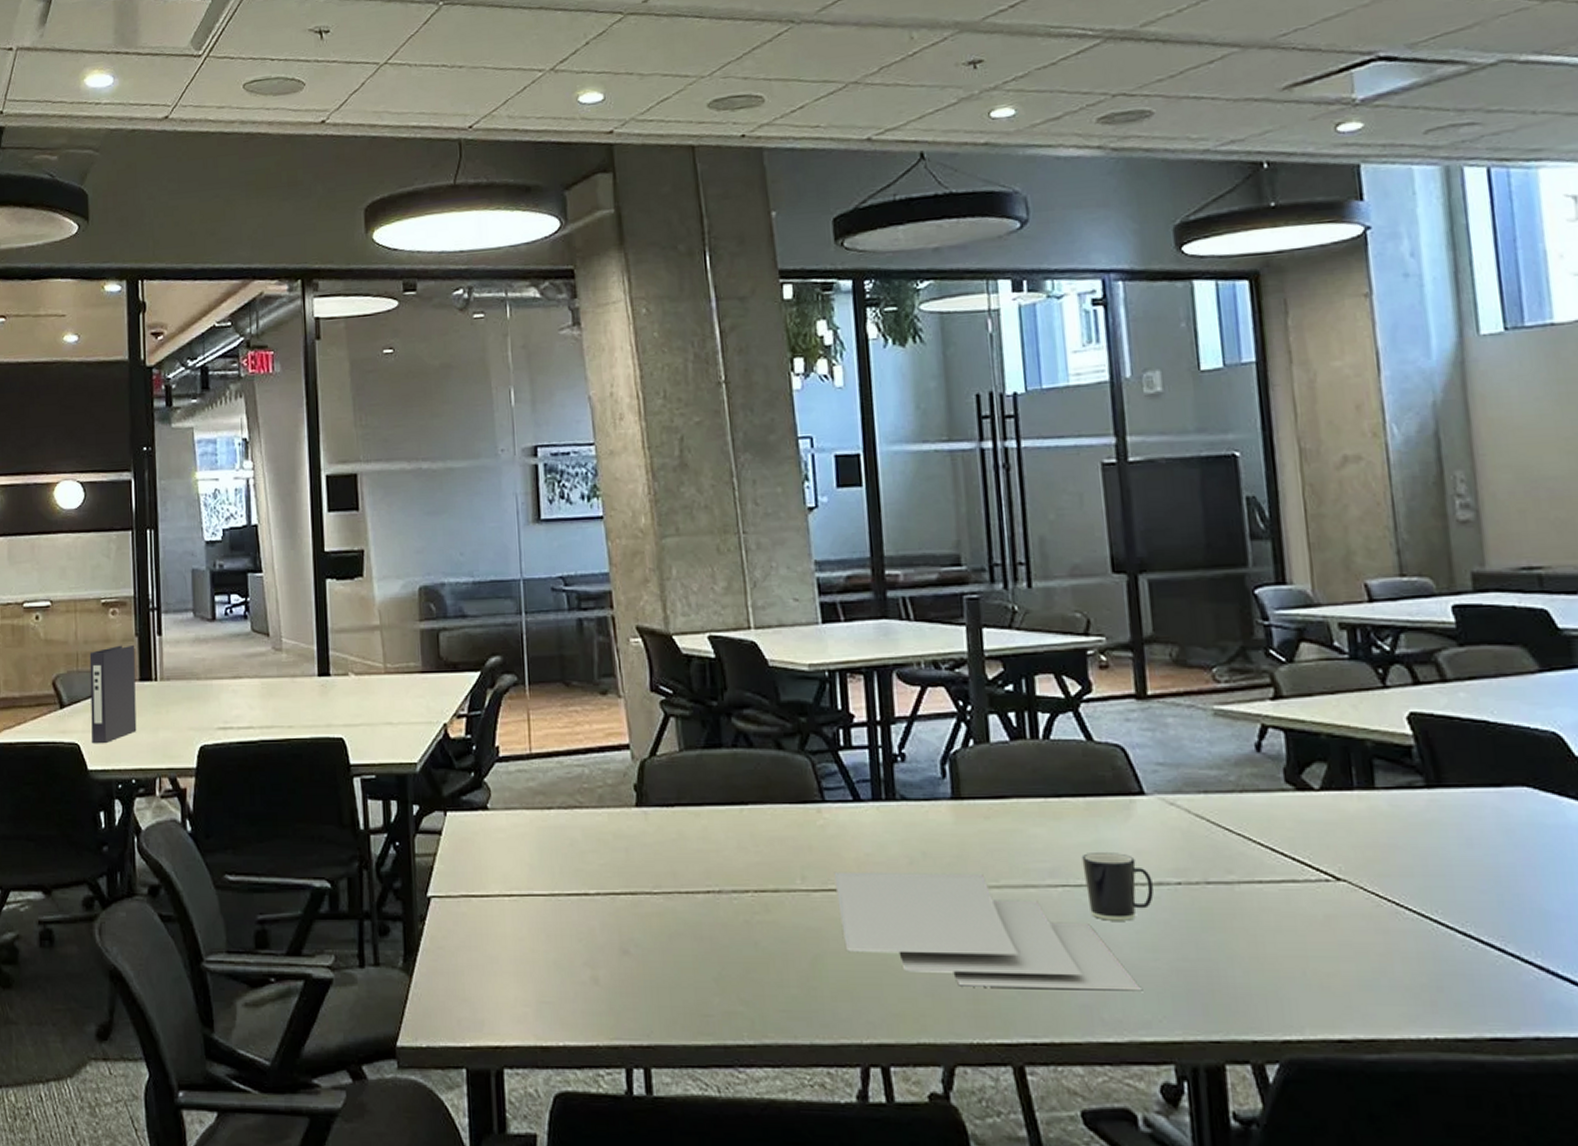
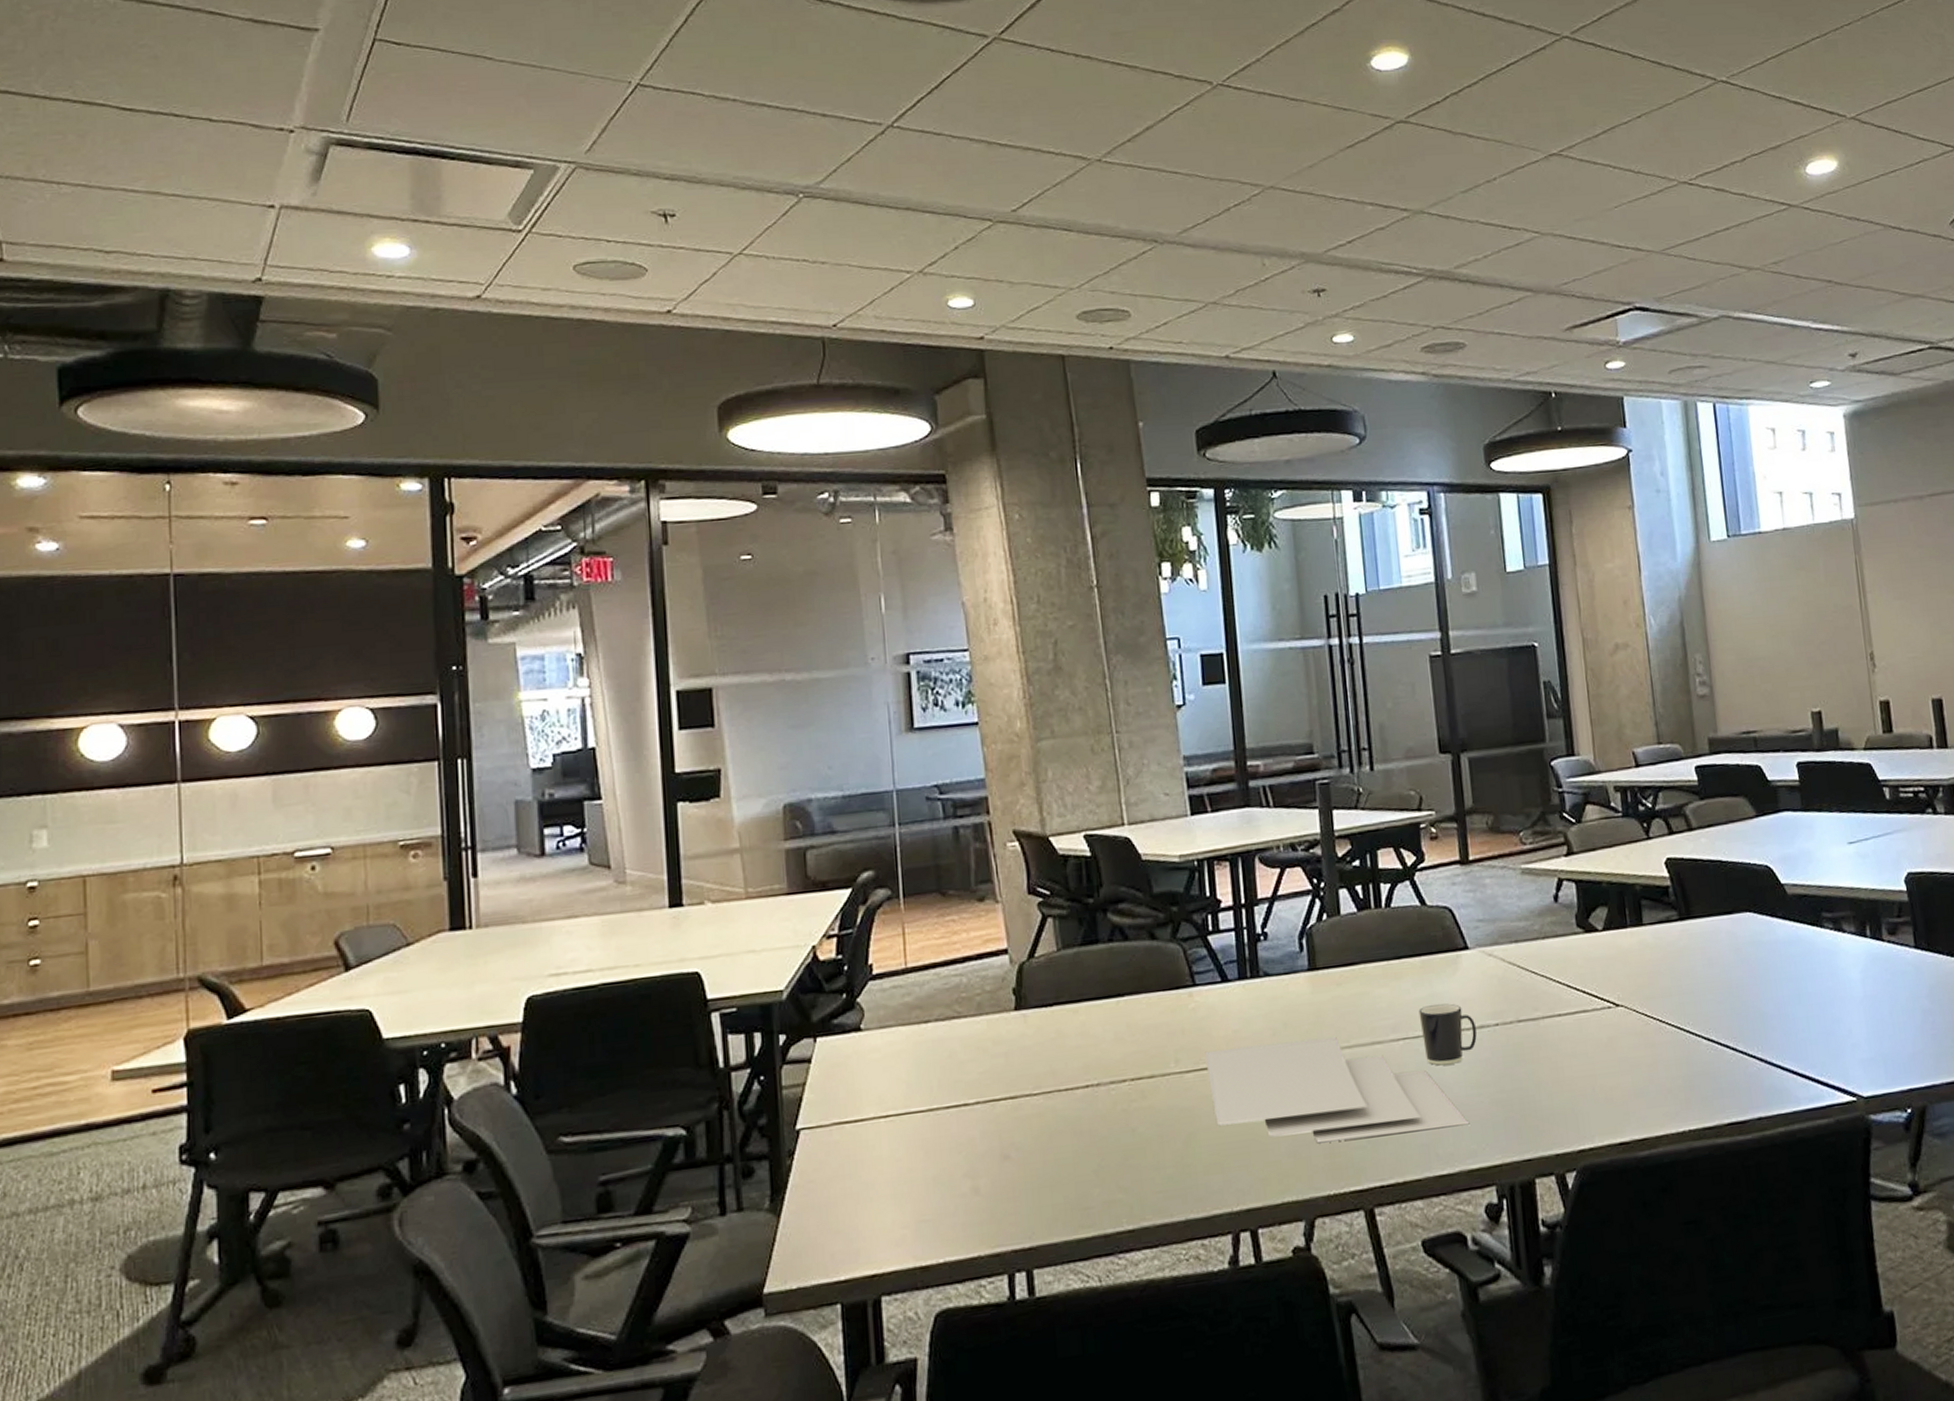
binder: present [89,644,137,744] -> none [384,890,447,1007]

